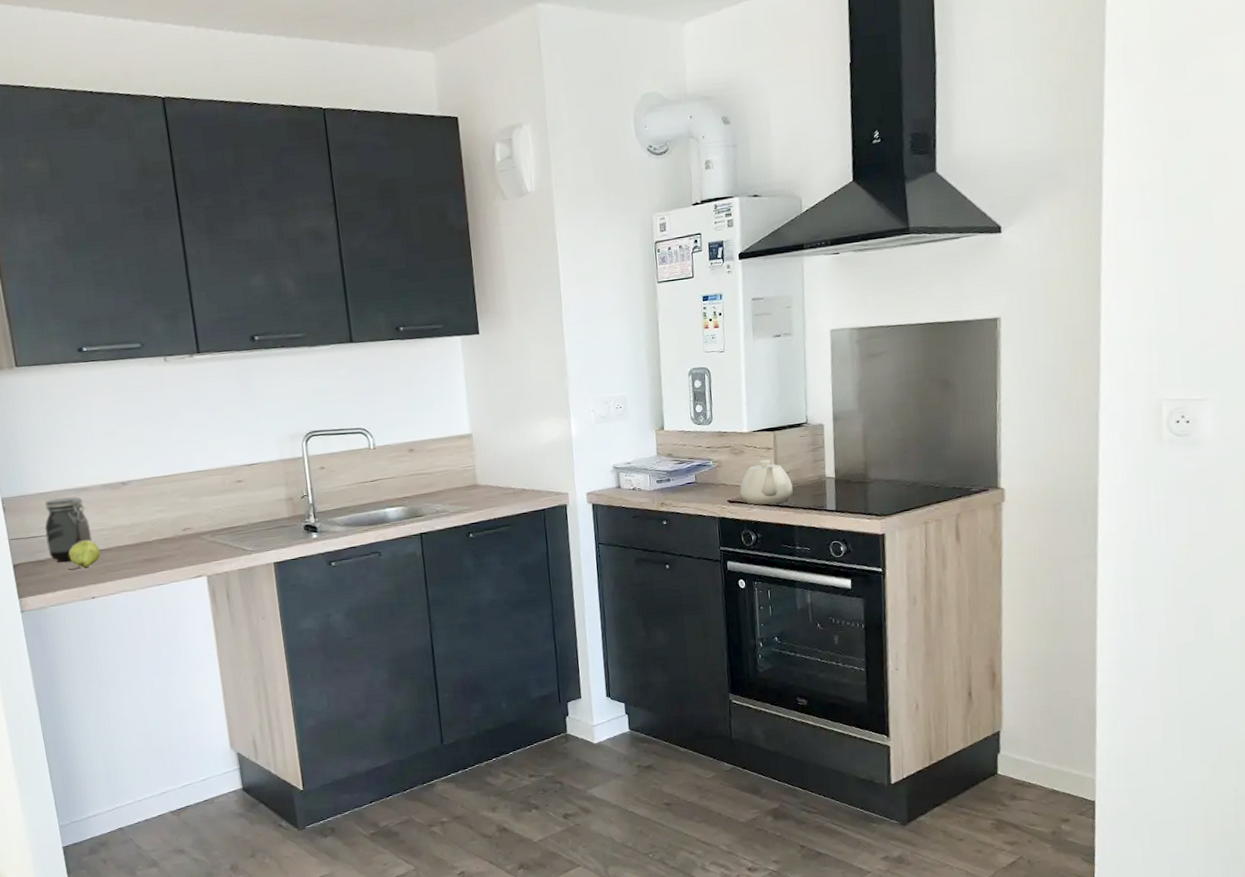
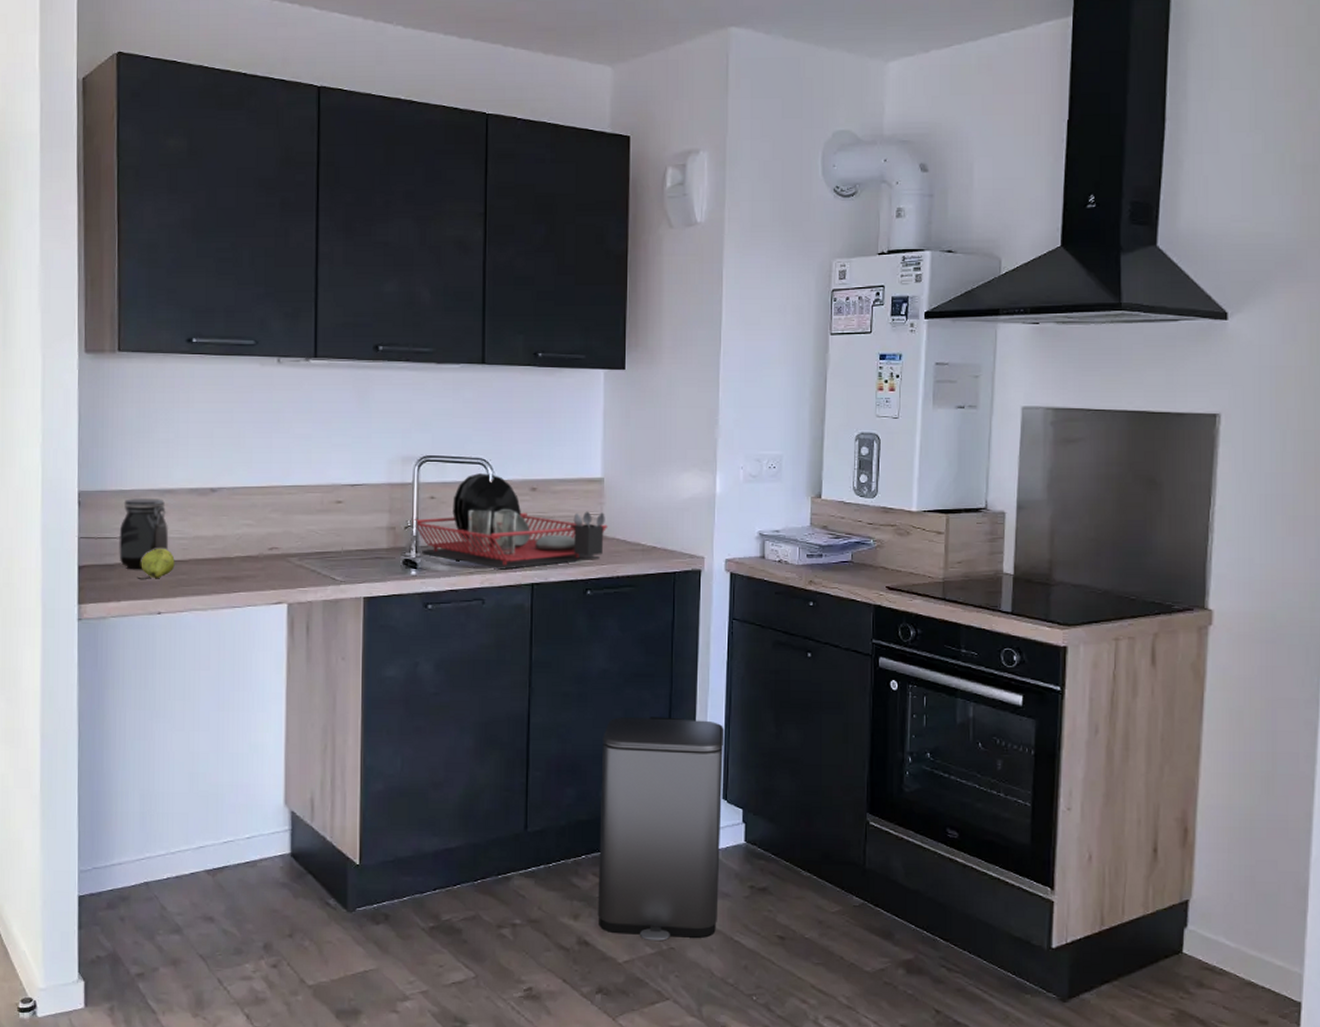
dish rack: none [307,441,481,525] -> present [412,473,608,570]
pedal bin: none [498,632,613,822] -> present [597,717,725,942]
teapot: present [739,459,794,505] -> none [900,545,964,596]

